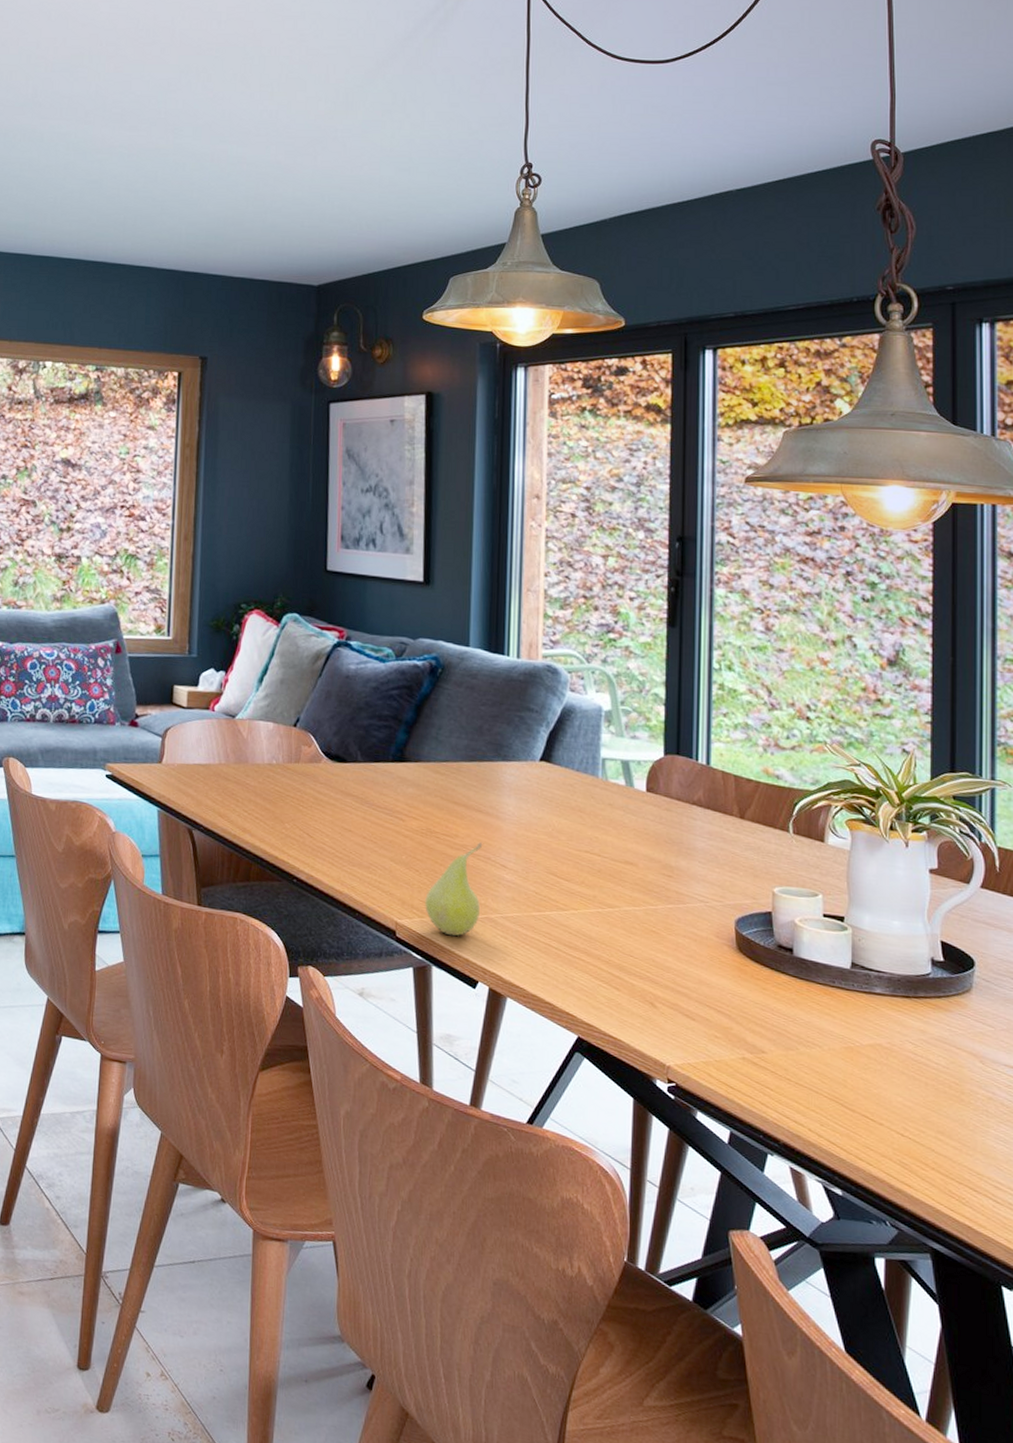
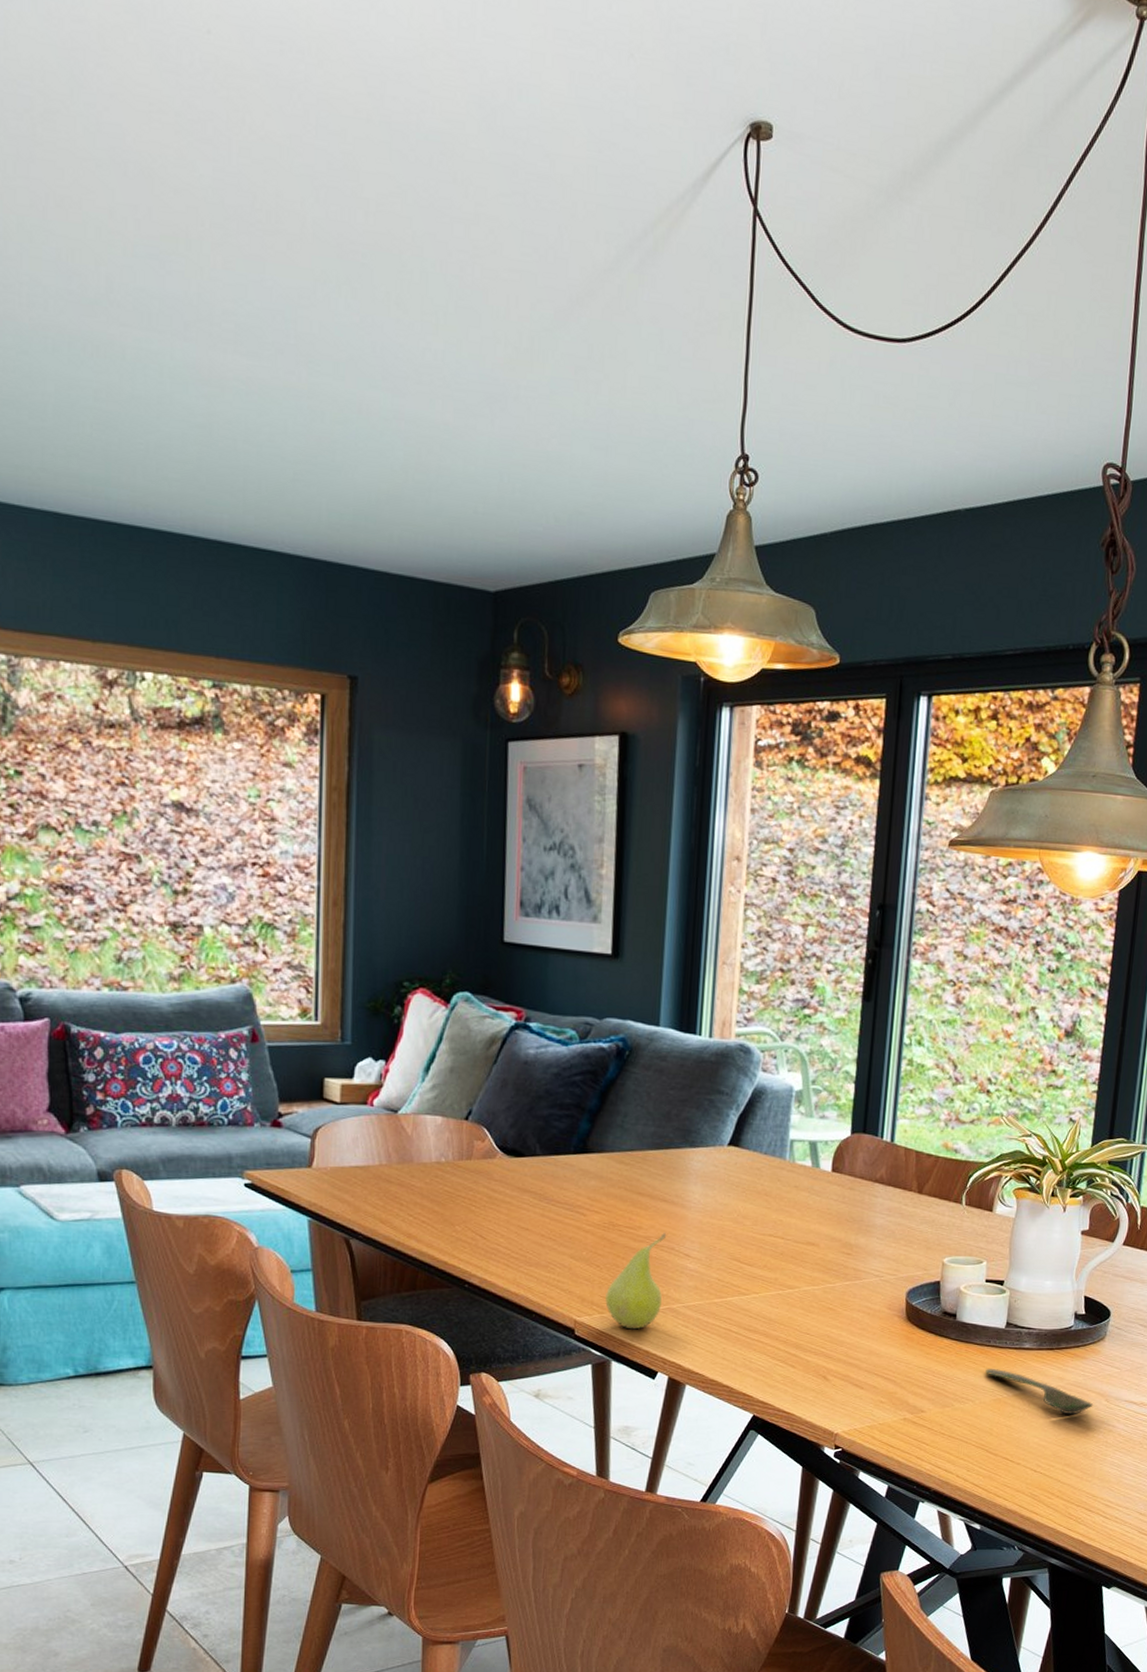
spoon: none [831,1012,966,1075] -> present [984,1369,1094,1415]

